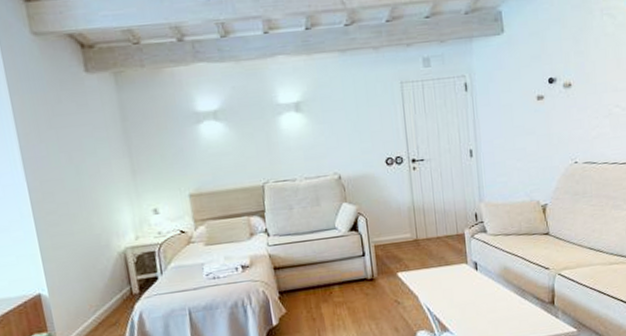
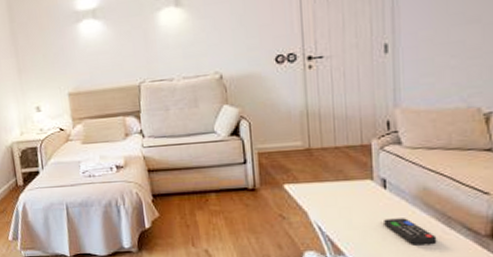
remote control: none [477,294,517,317] -> present [384,218,437,245]

